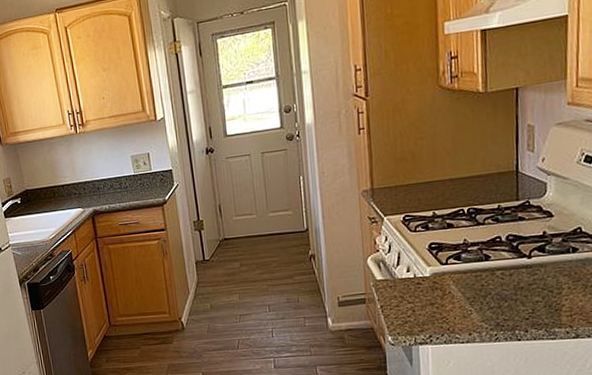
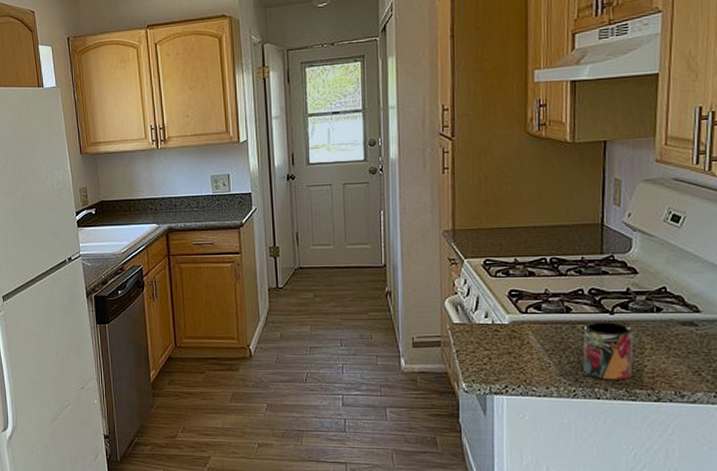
mug: none [503,265,551,322] -> present [583,322,634,381]

